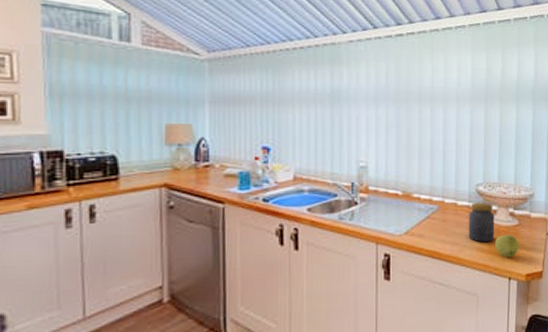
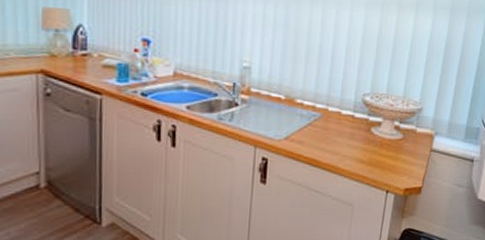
jar: present [468,202,495,243] -> none [349,112,379,154]
apple: present [495,234,519,258] -> none [376,147,401,171]

